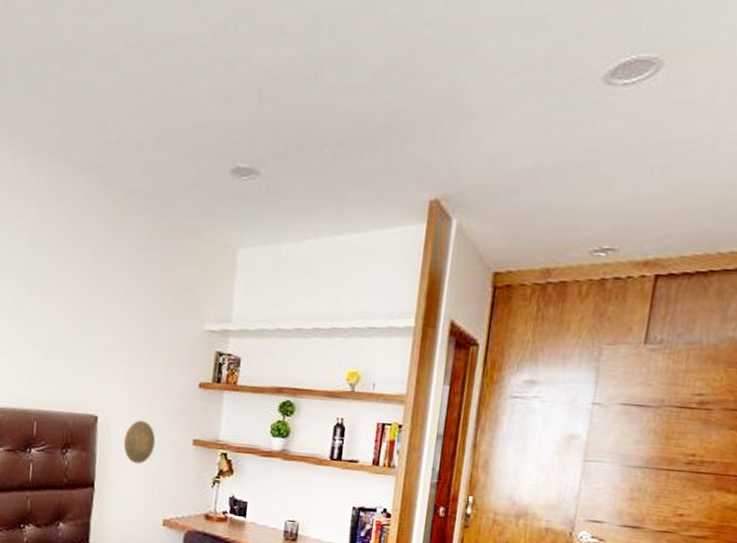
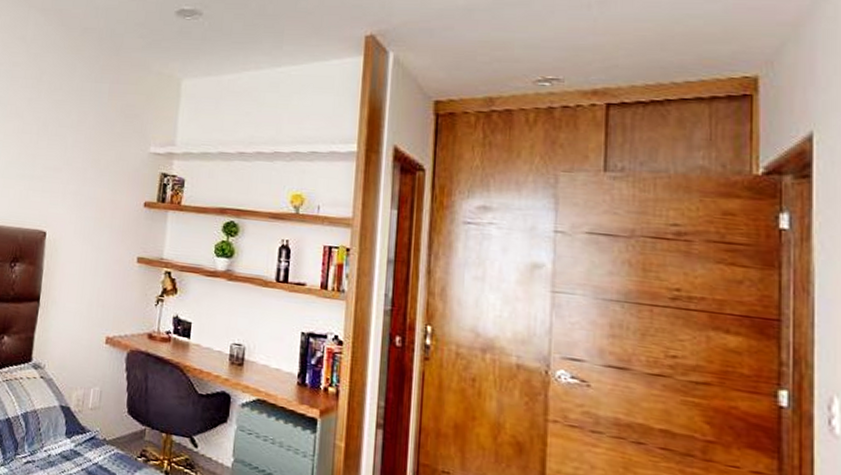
decorative plate: present [123,420,156,464] -> none [69,237,101,280]

